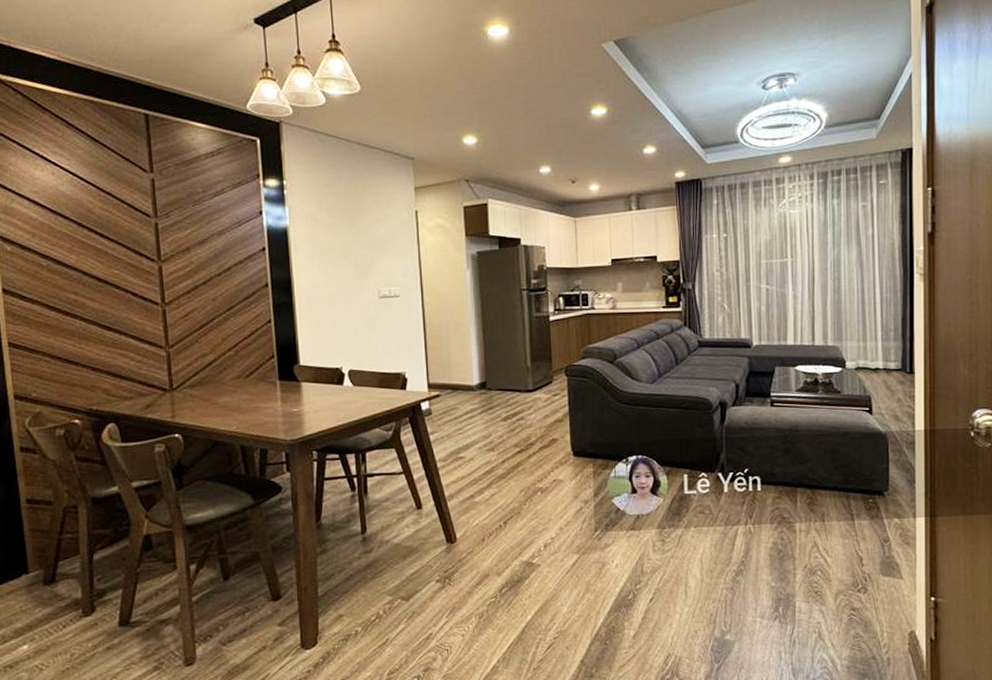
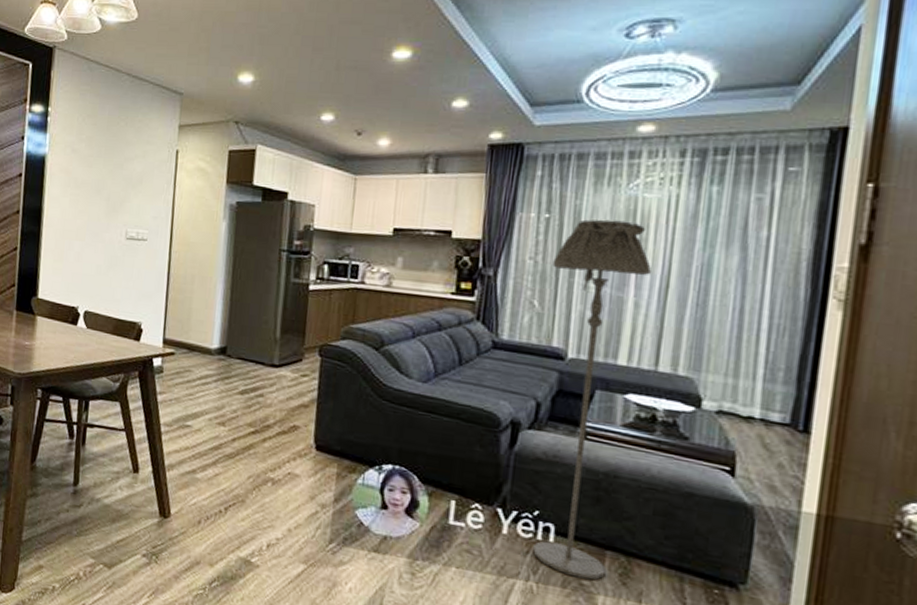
floor lamp: none [734,233,802,514] -> present [533,219,653,580]

